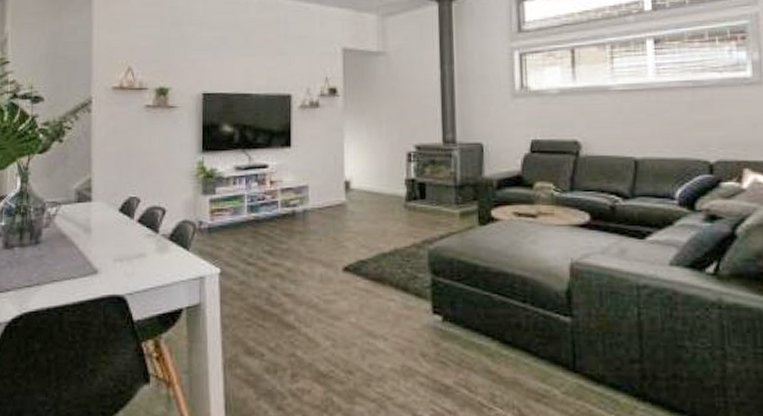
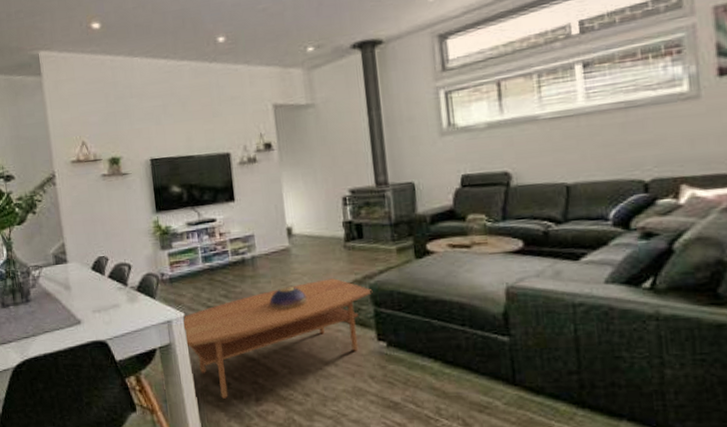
coffee table: none [217,241,432,373] -> present [183,278,373,399]
decorative bowl: none [318,247,361,273] -> present [269,286,308,310]

